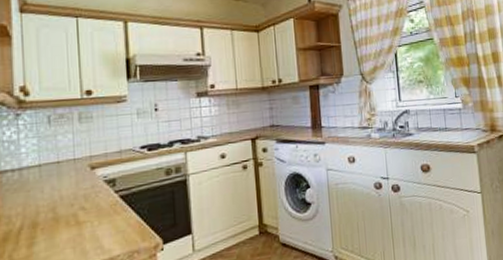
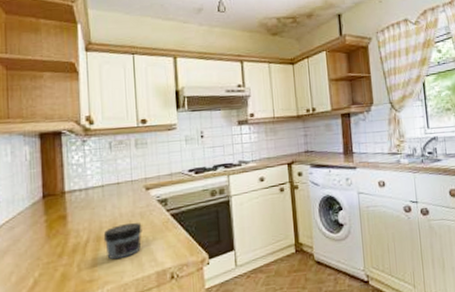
jar: none [40,205,87,249] -> present [103,222,142,260]

